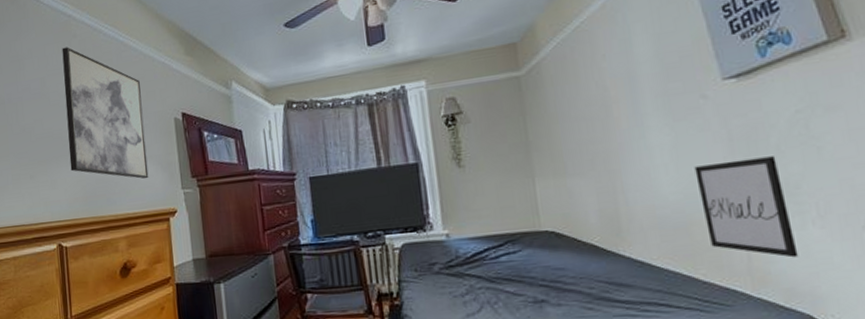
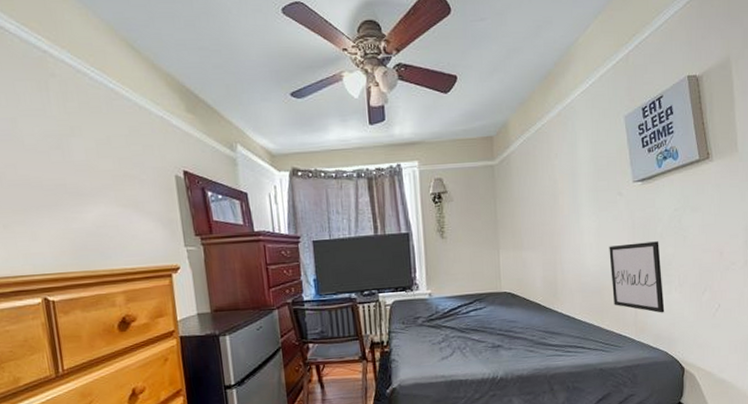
wall art: present [62,47,149,179] -> none [36,86,148,235]

